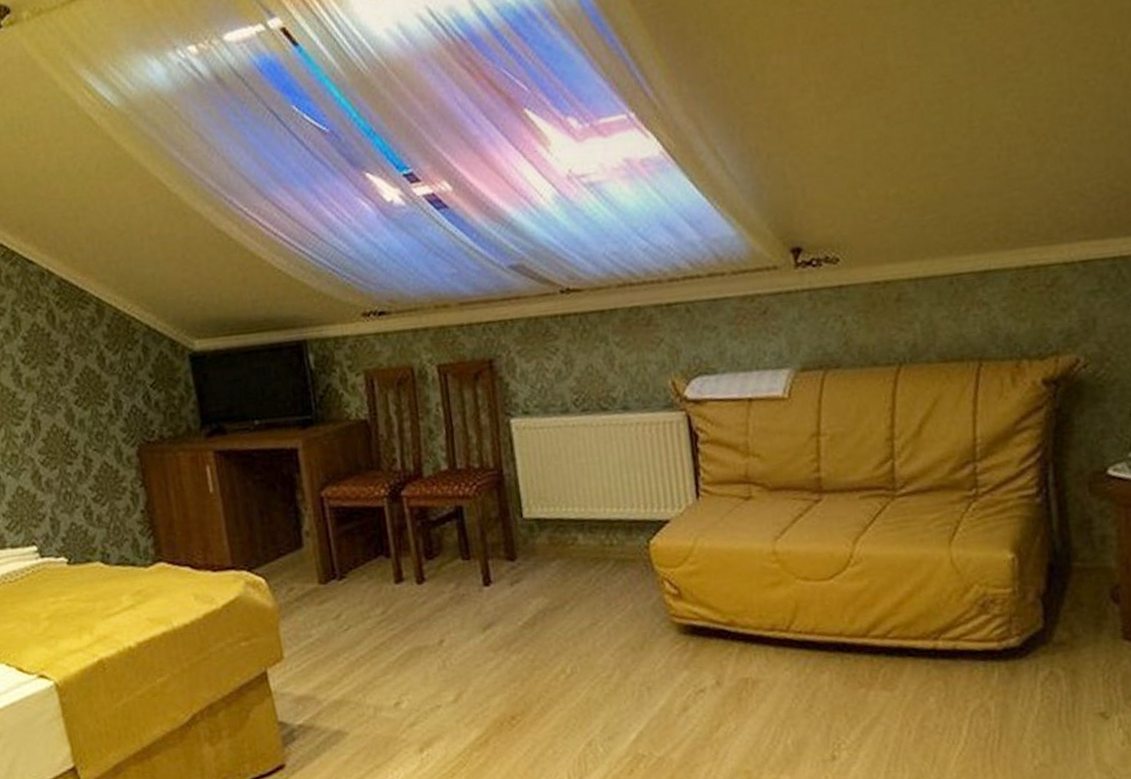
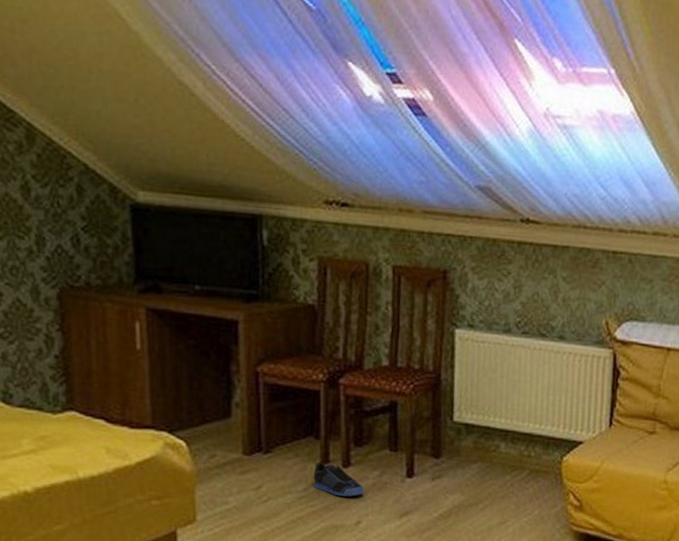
sneaker: none [389,581,443,615] -> present [313,462,365,497]

